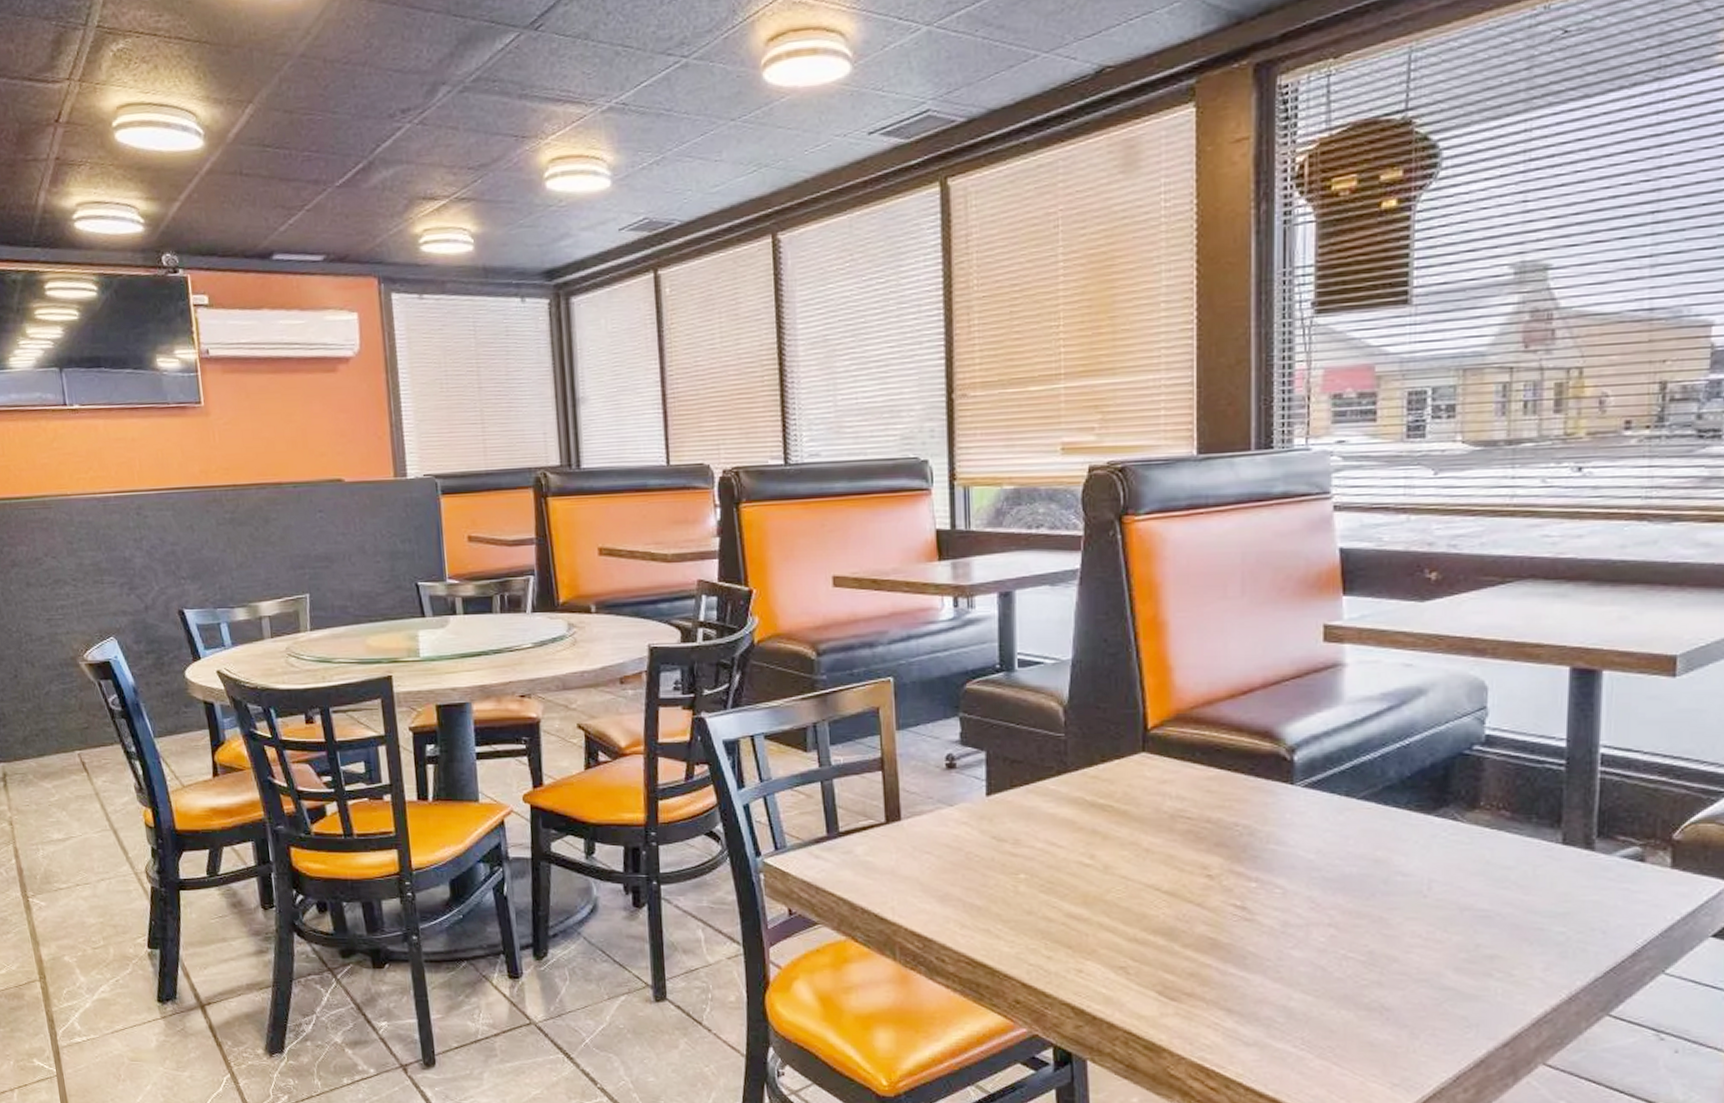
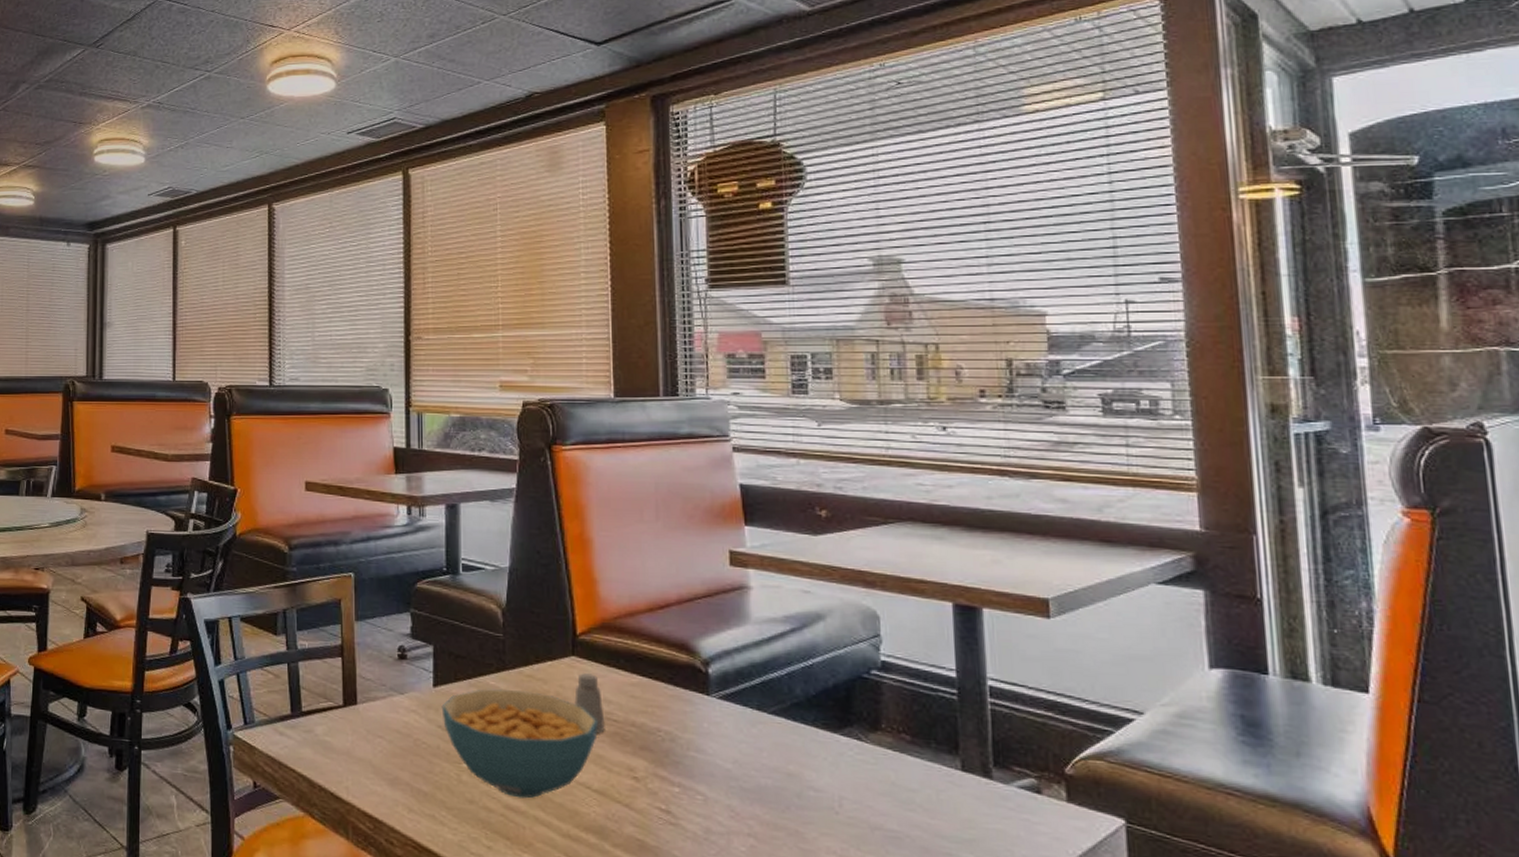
cereal bowl: none [996,794,1169,905] -> present [441,689,598,799]
saltshaker: none [1144,768,1177,832] -> present [574,672,605,733]

